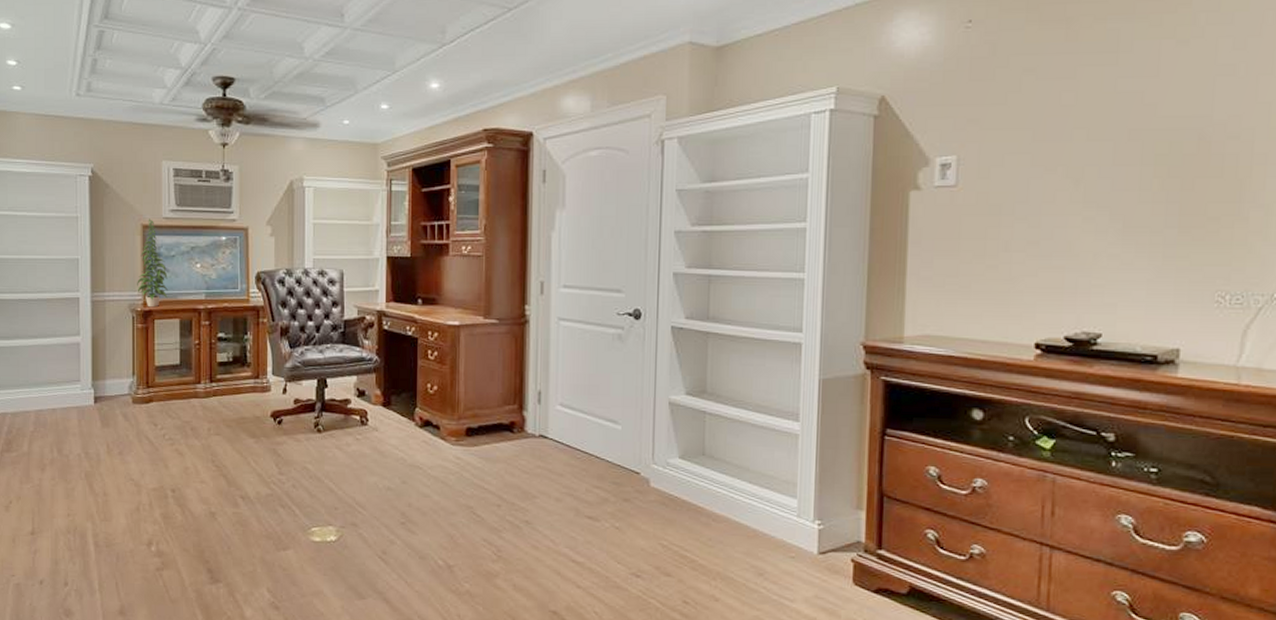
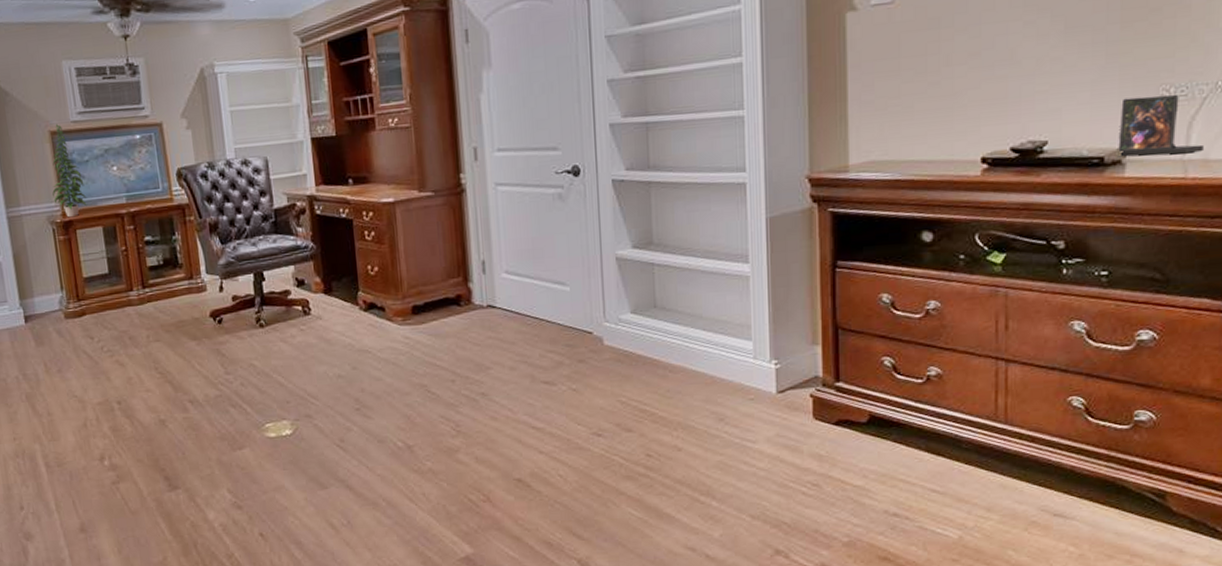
photo frame: none [1170,300,1258,362] -> present [1116,95,1204,158]

